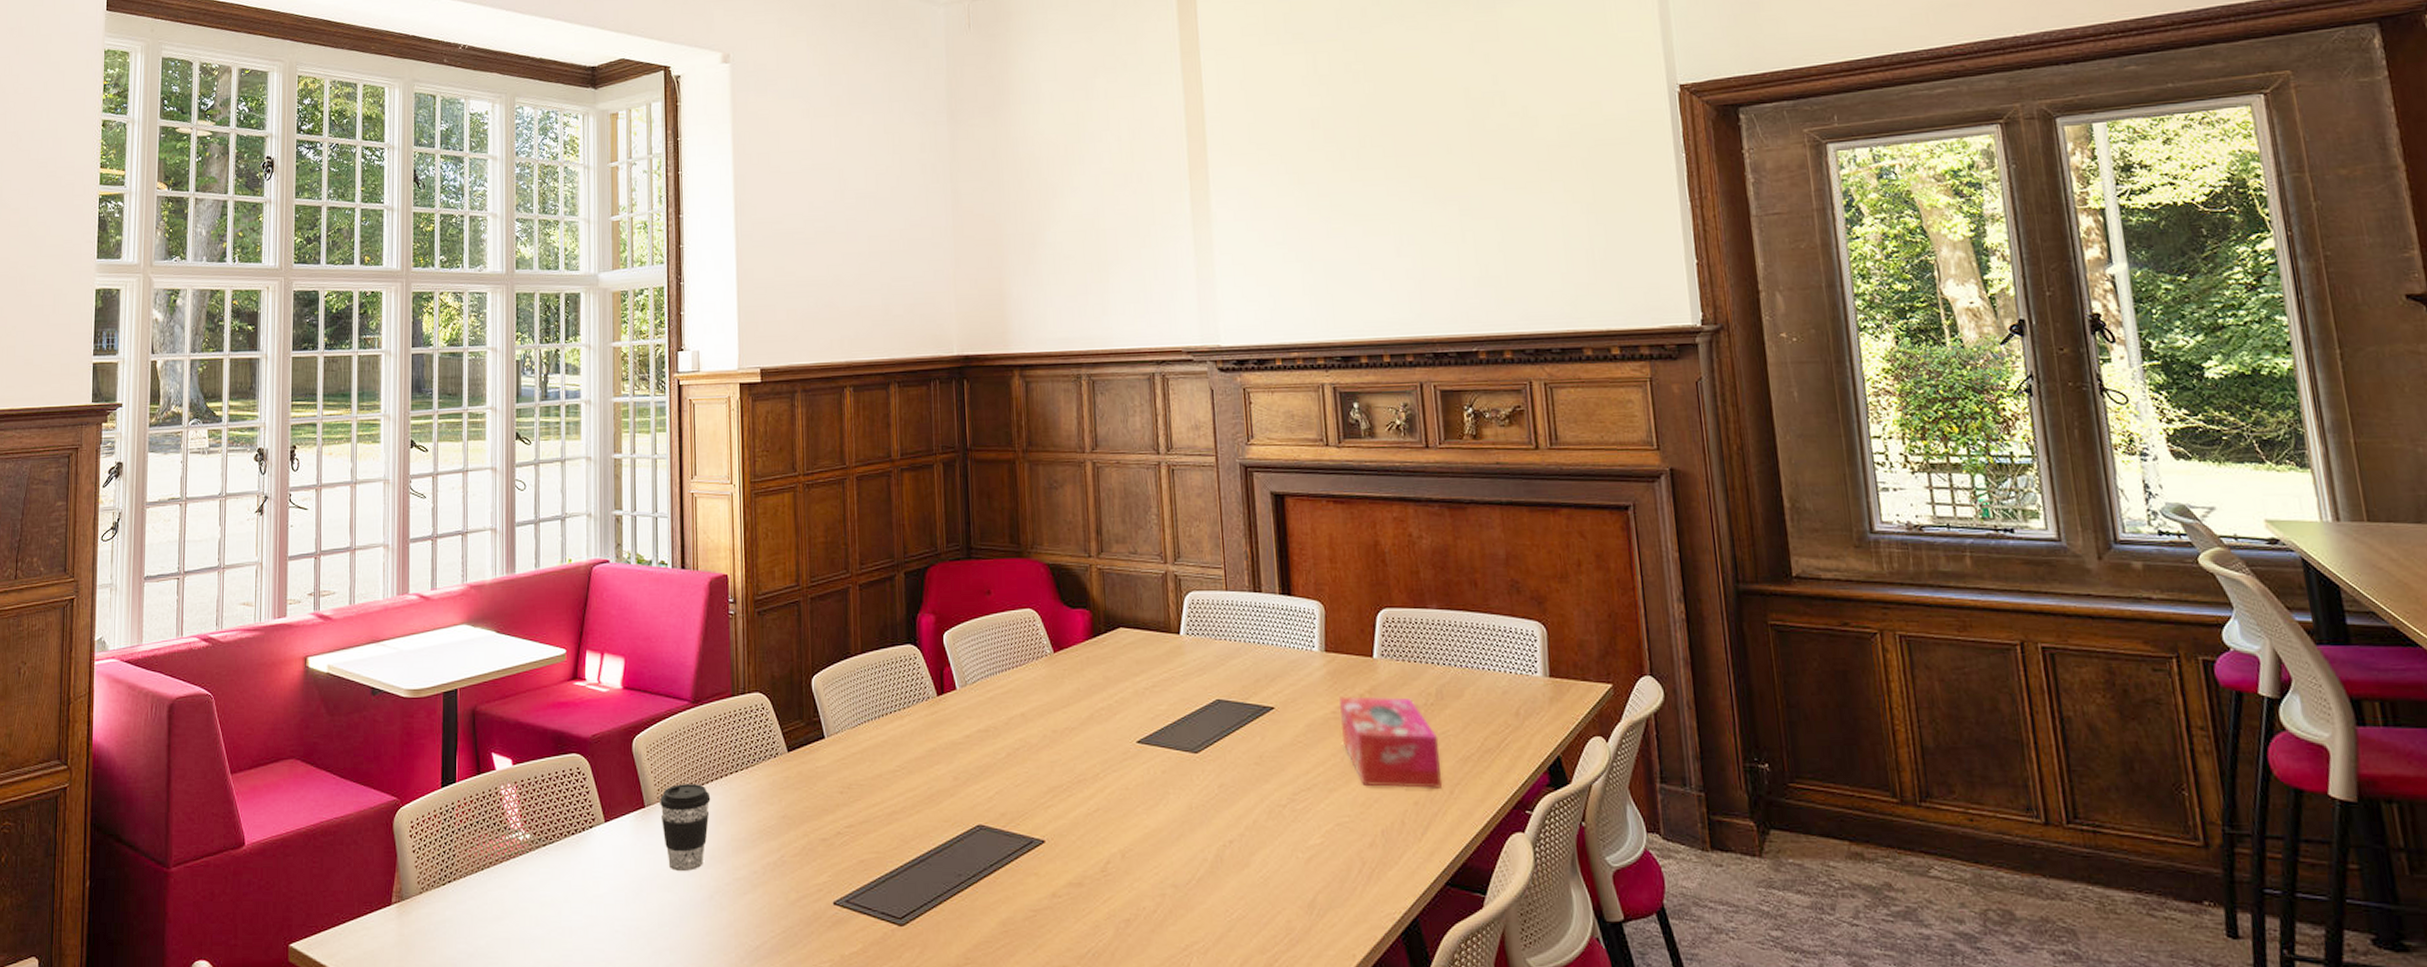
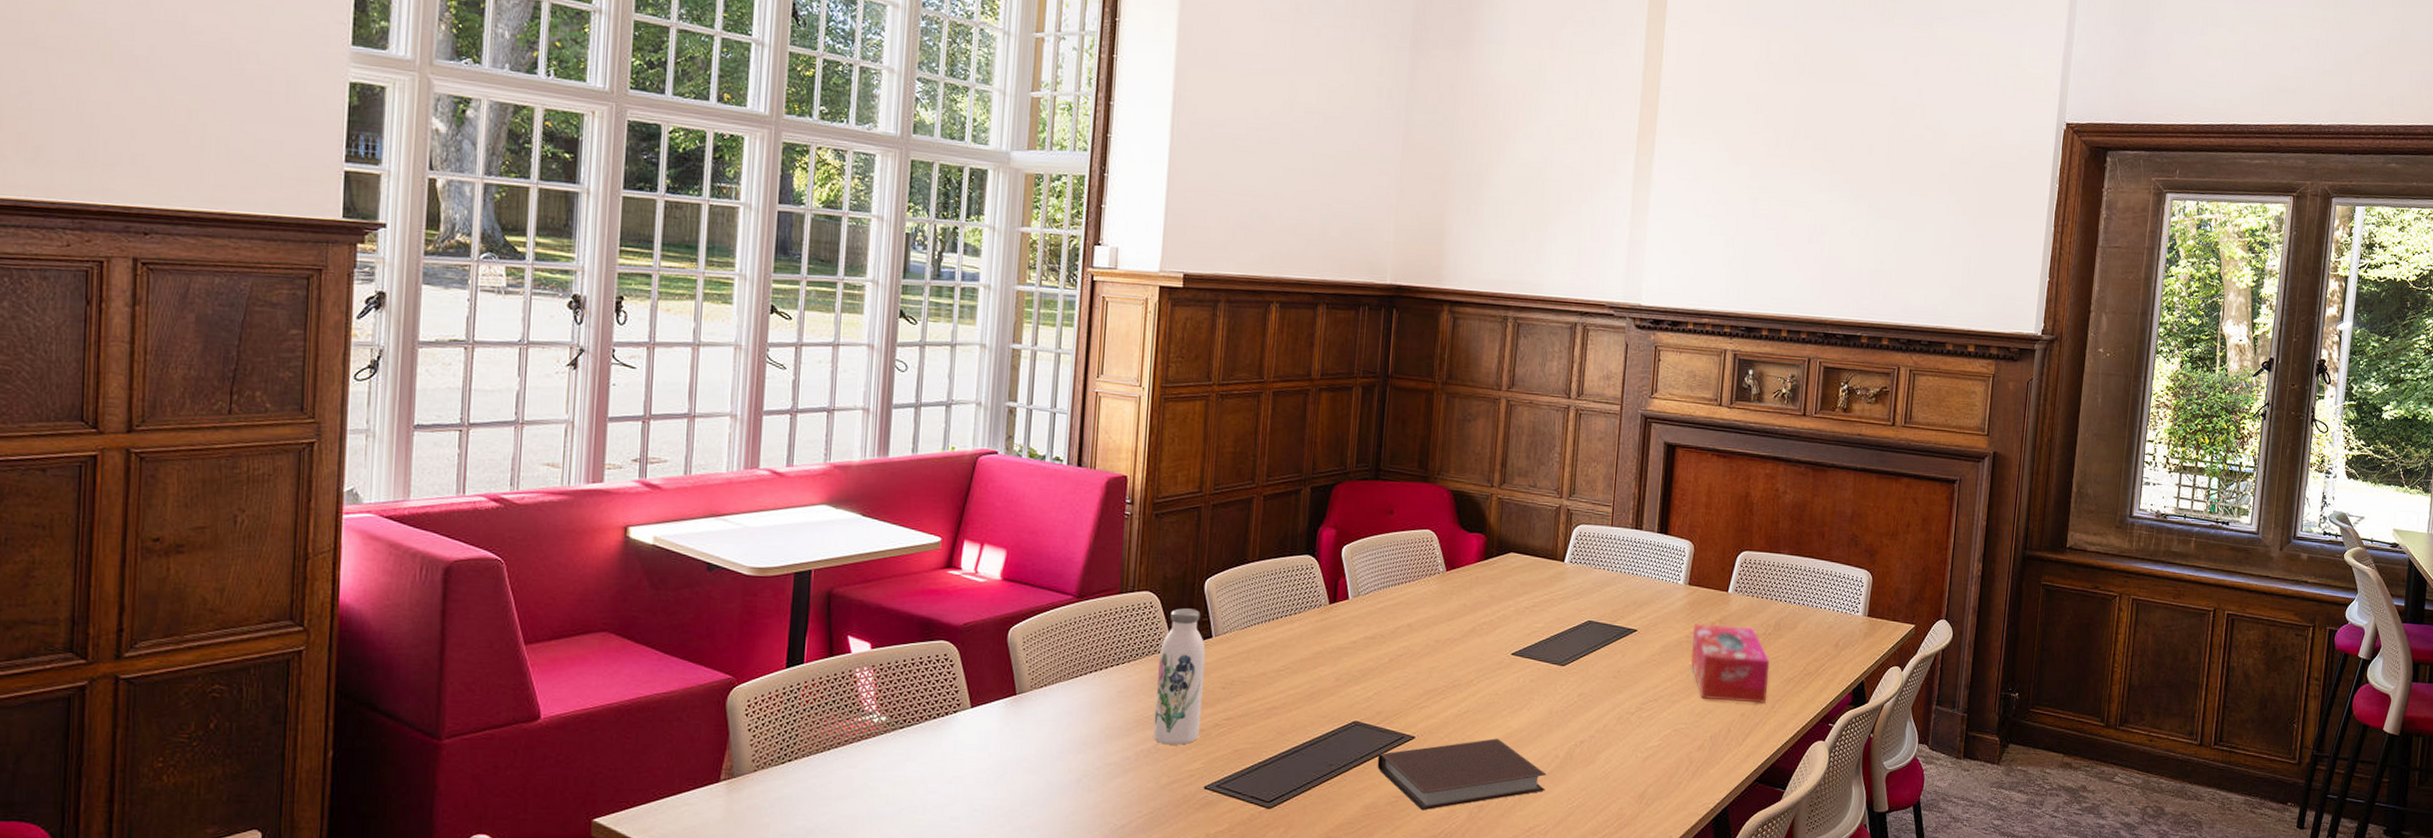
coffee cup: present [660,784,711,871] -> none [1033,674,1088,755]
water bottle: none [775,708,823,856] -> present [1153,608,1205,745]
notebook: none [1008,840,1198,926] -> present [1377,739,1547,811]

